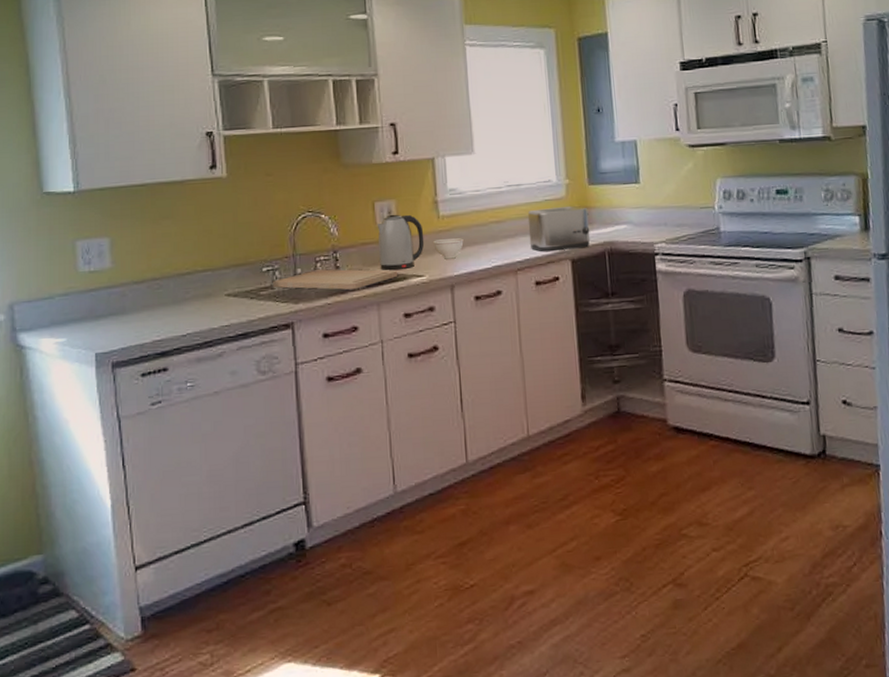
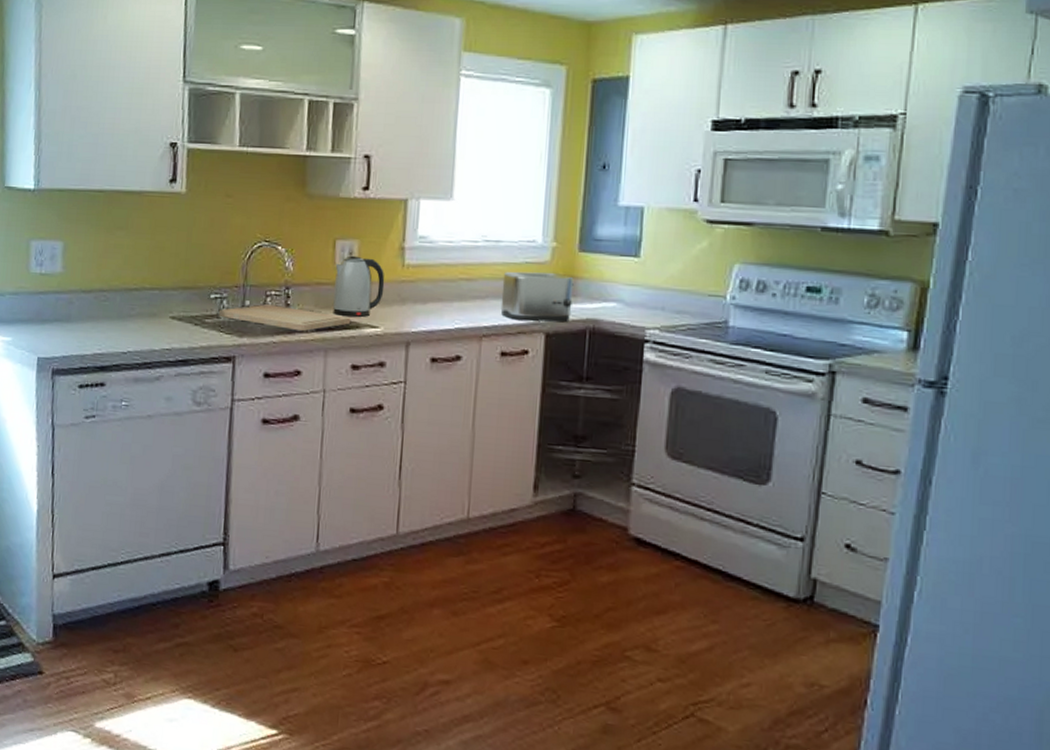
bowl: present [433,238,464,259] -> none [393,290,427,314]

